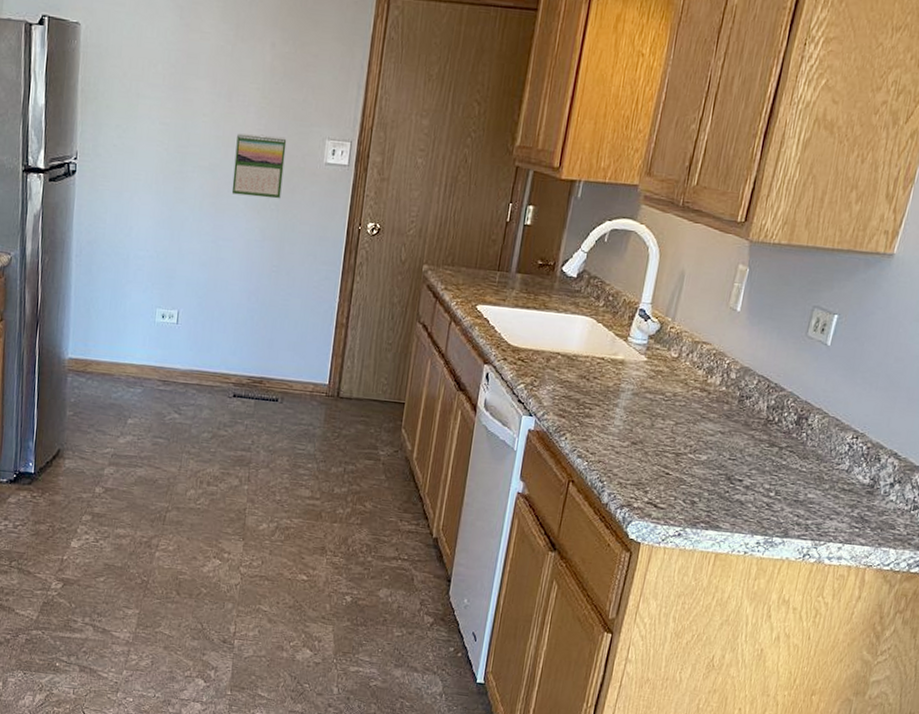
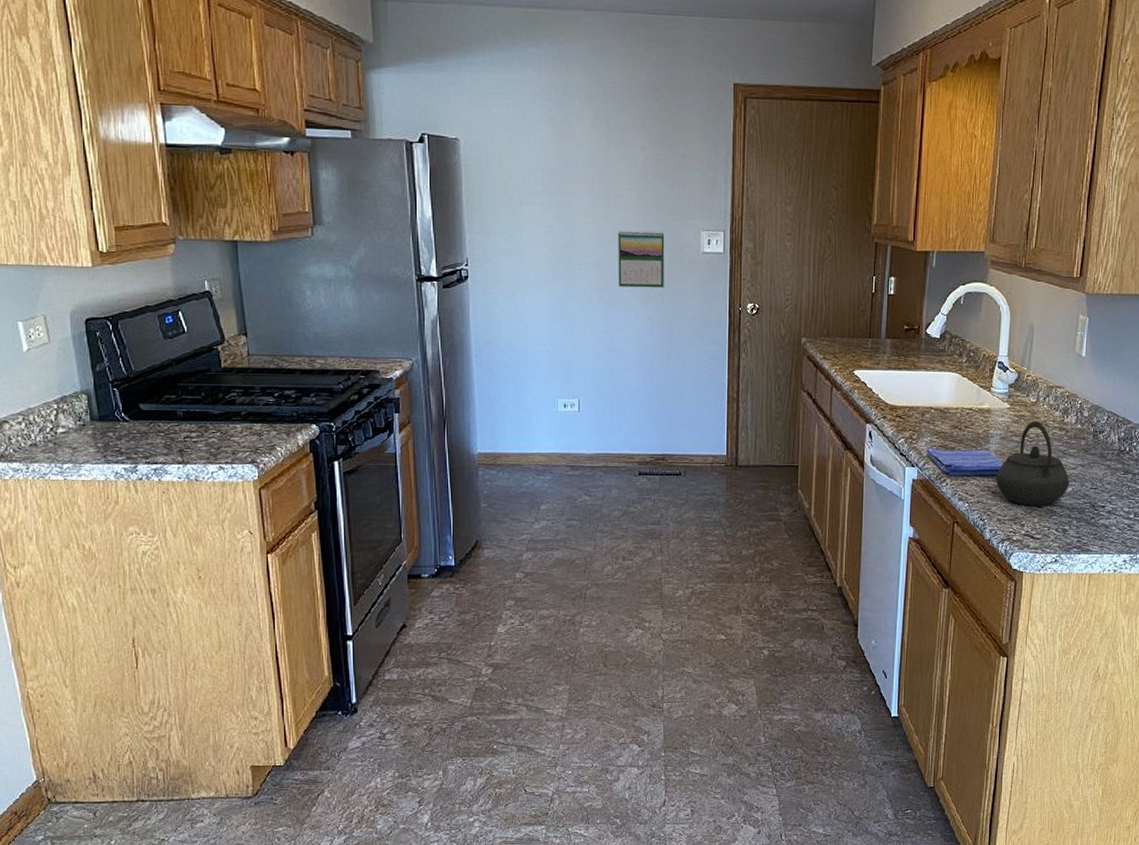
dish towel: none [547,396,633,435] -> present [926,447,1004,476]
kettle: none [621,377,706,473] -> present [995,420,1070,506]

